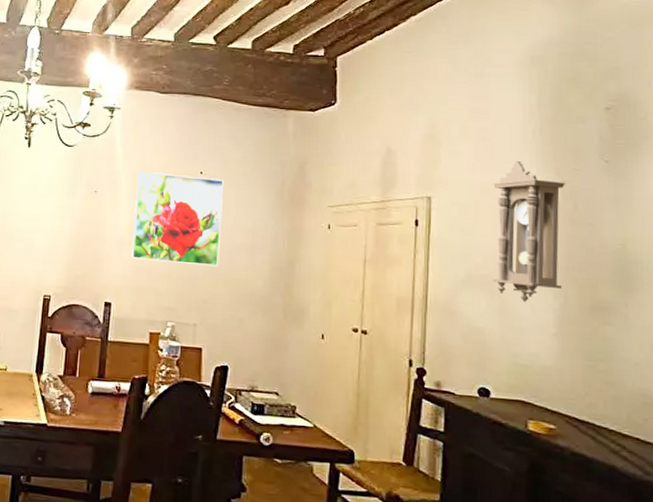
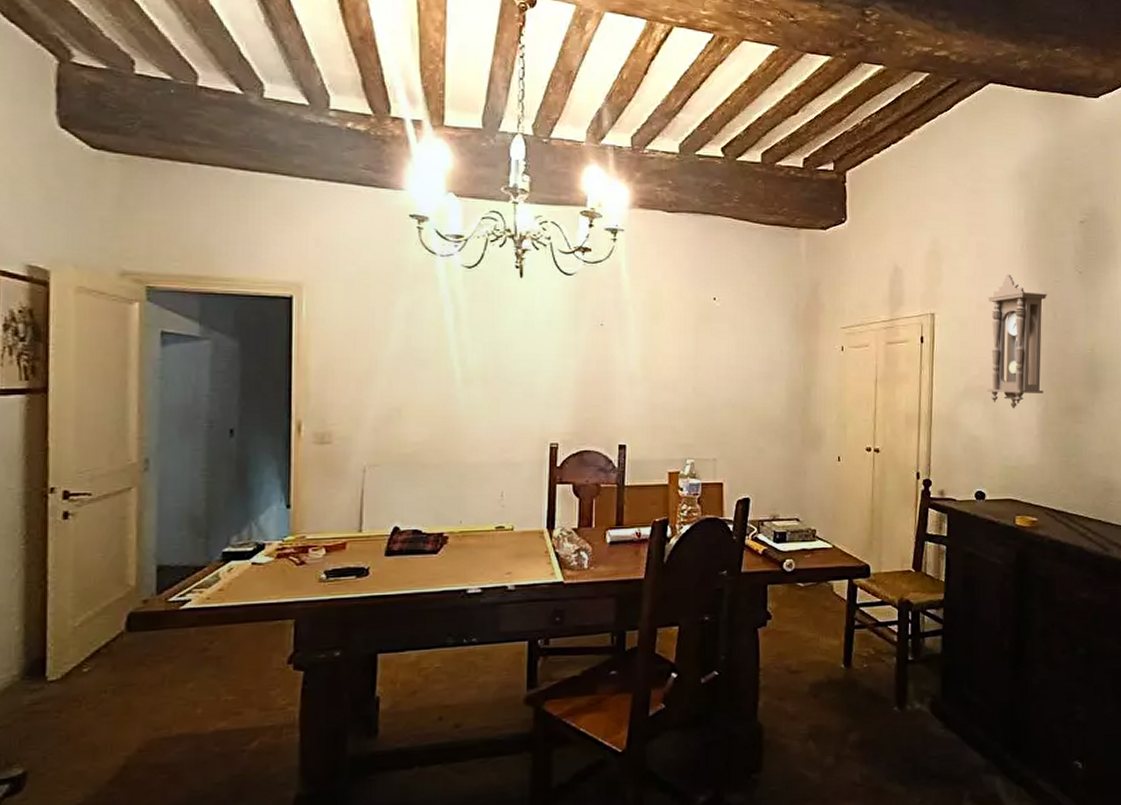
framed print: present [131,171,224,267] -> none [645,300,738,398]

